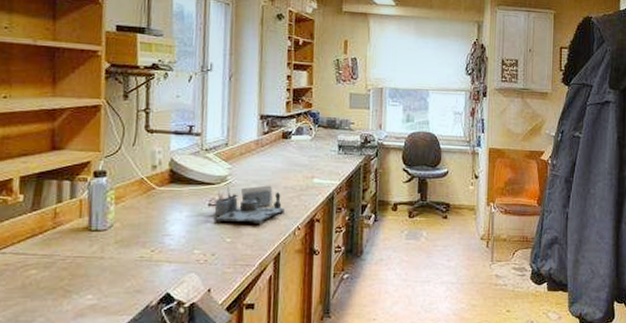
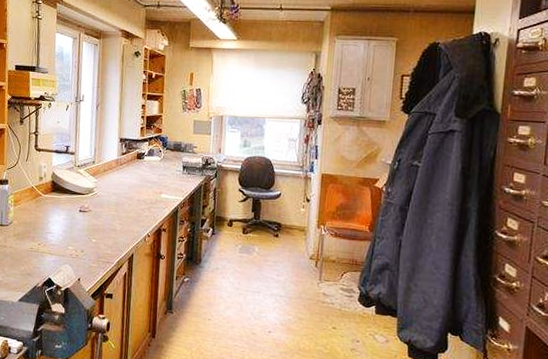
desk organizer: present [213,184,285,223] -> none [83,195,138,229]

